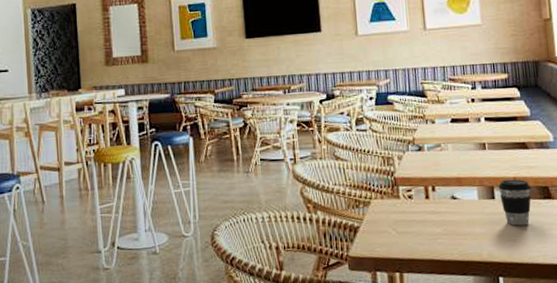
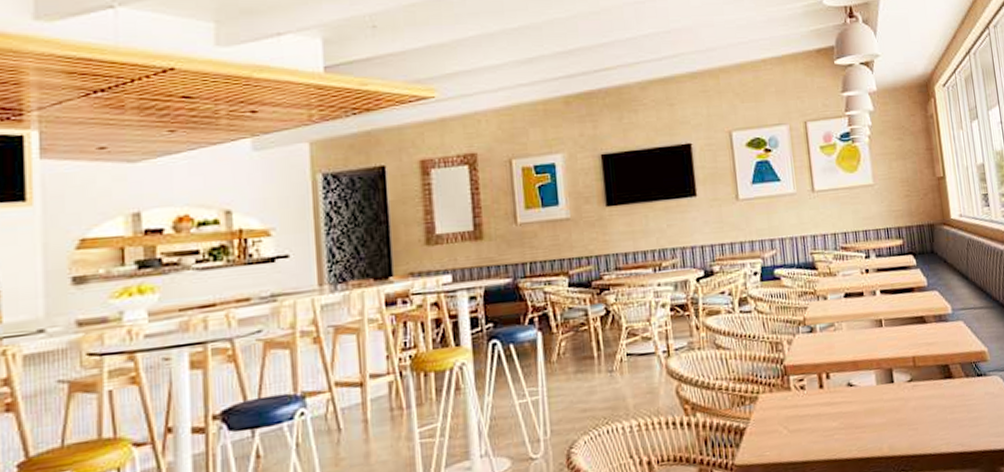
coffee cup: present [498,179,531,226] -> none [897,358,932,412]

